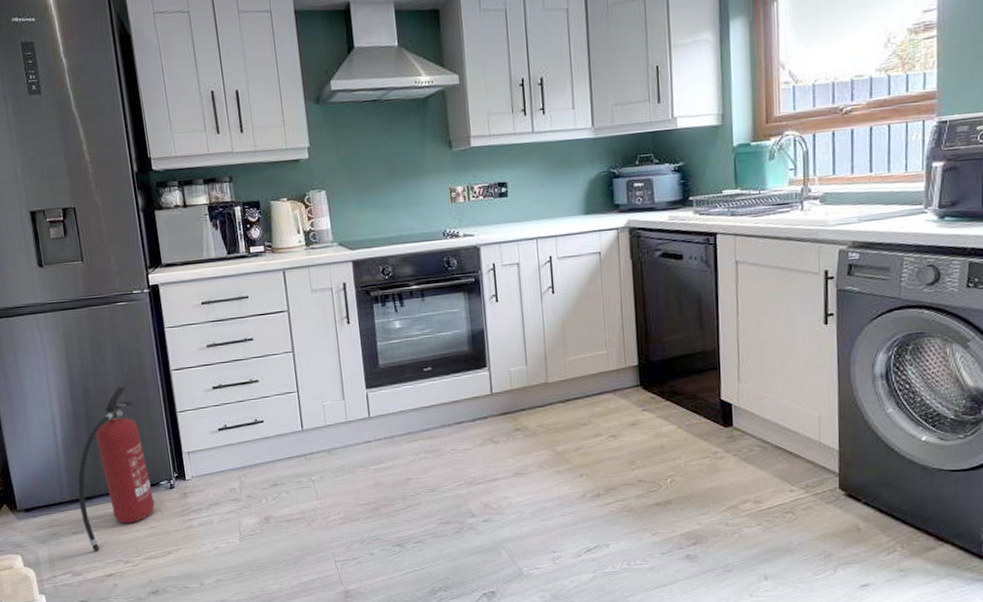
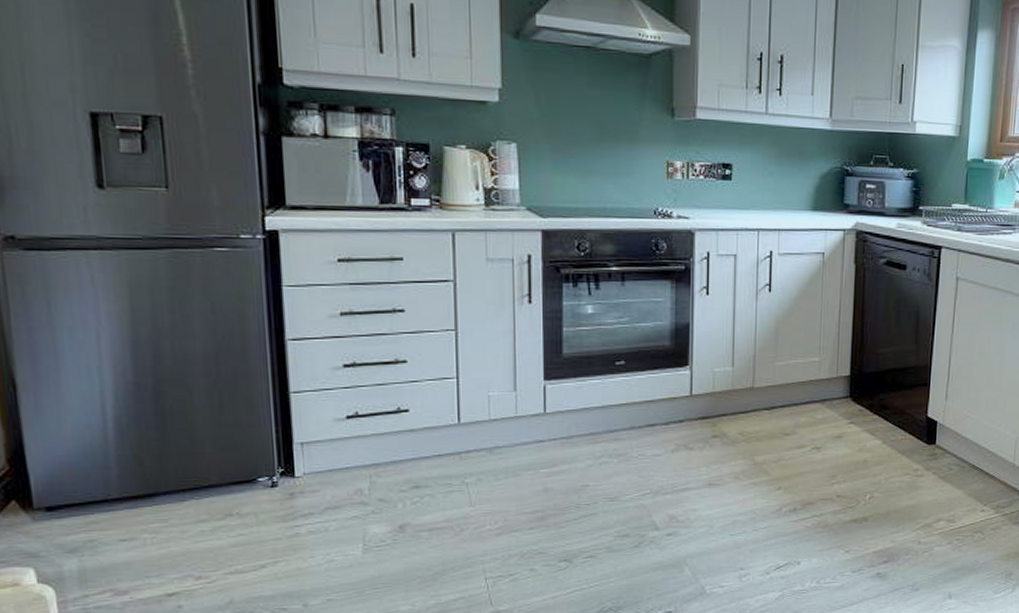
fire extinguisher: present [78,387,155,551] -> none [132,356,248,564]

